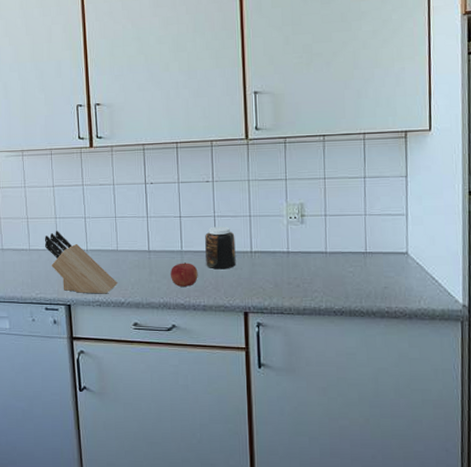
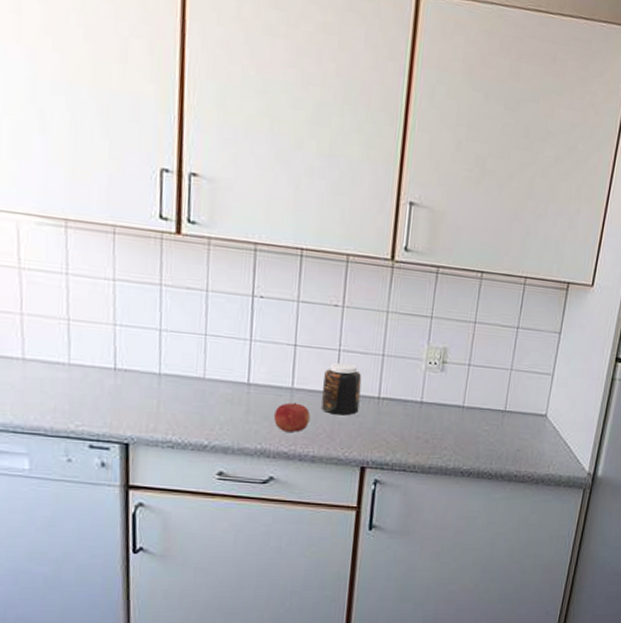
knife block: present [44,231,118,294] -> none [93,343,201,433]

